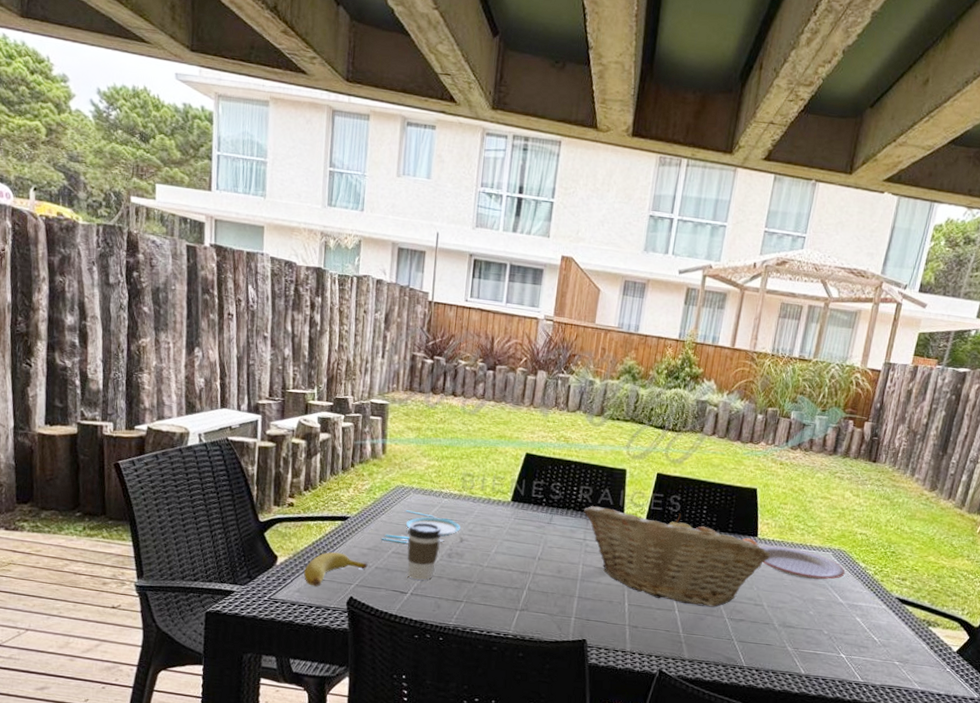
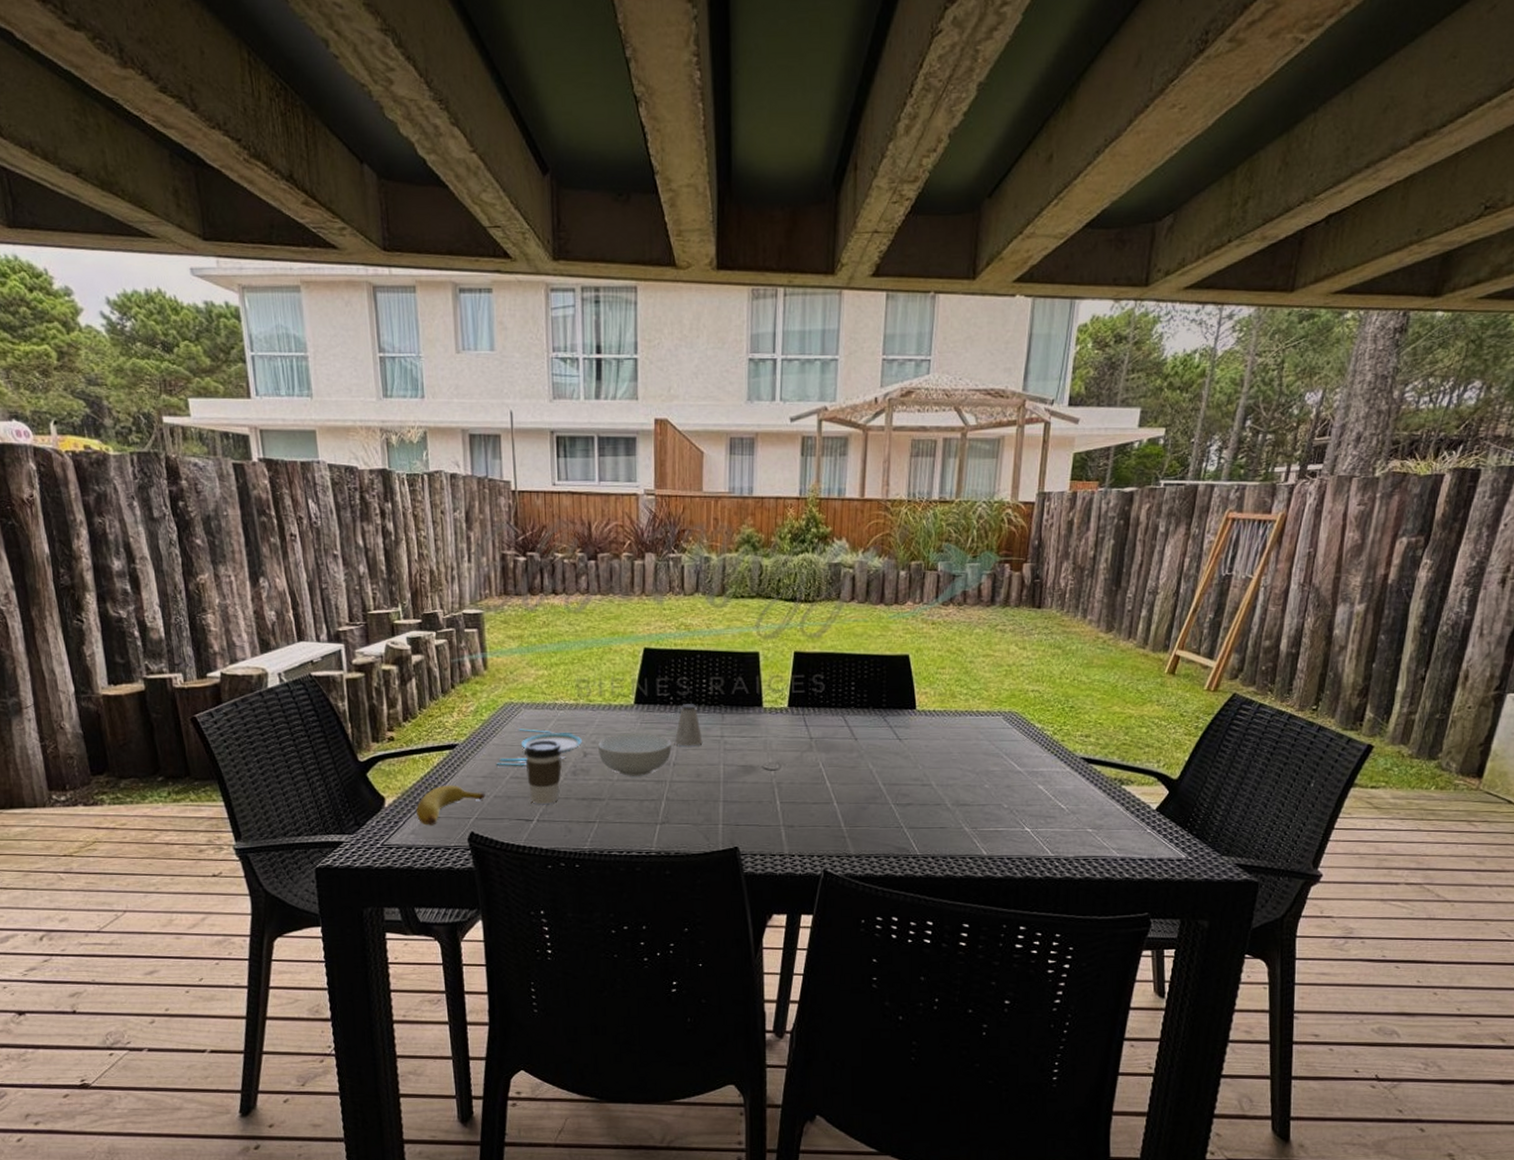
cereal bowl: none [473,525,539,566] -> present [598,732,672,776]
saltshaker: none [541,507,567,545] -> present [674,704,703,747]
fruit basket: present [584,506,770,607] -> none [717,693,932,794]
plate: present [760,545,846,580] -> none [921,716,1020,750]

